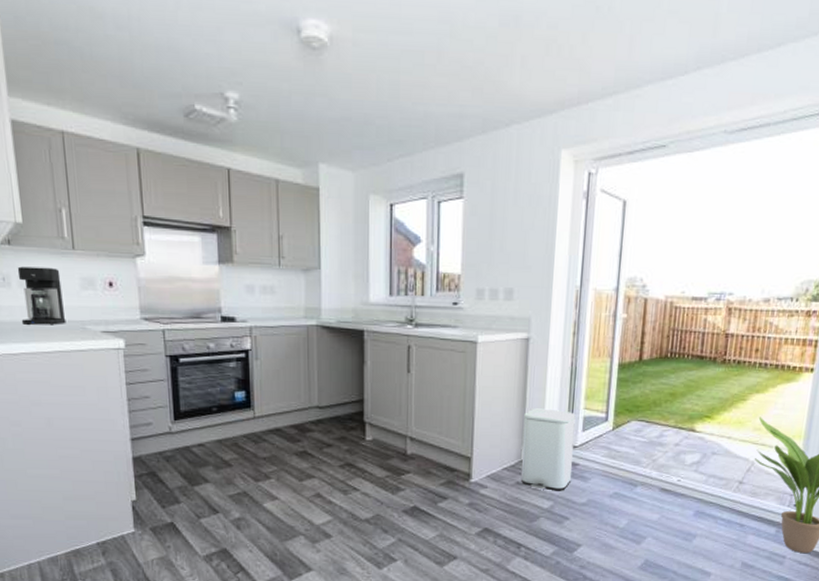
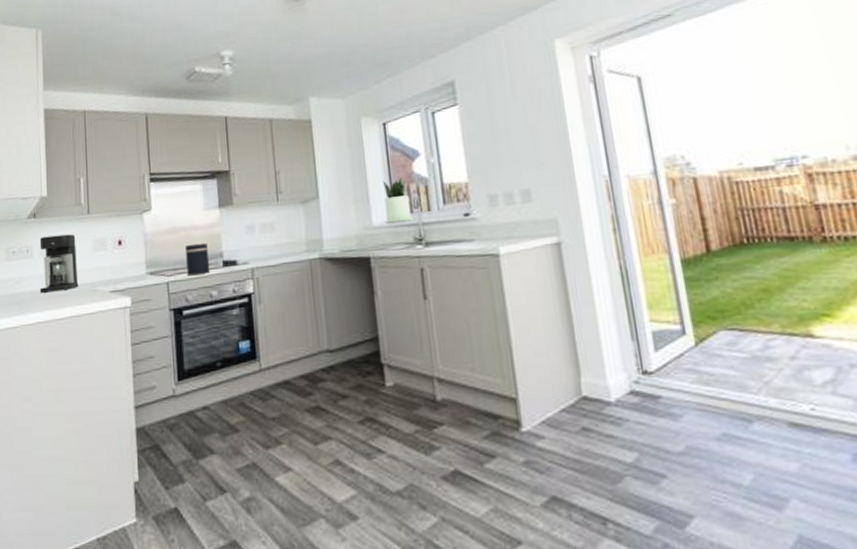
cylinder: none [182,295,208,327] -> present [186,242,210,276]
planter: none [381,261,408,304] -> present [382,178,414,225]
pedal bin: present [520,408,576,491] -> none [573,326,656,437]

